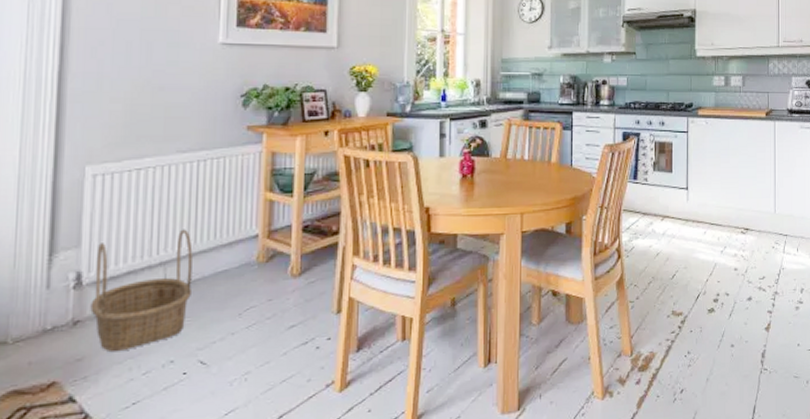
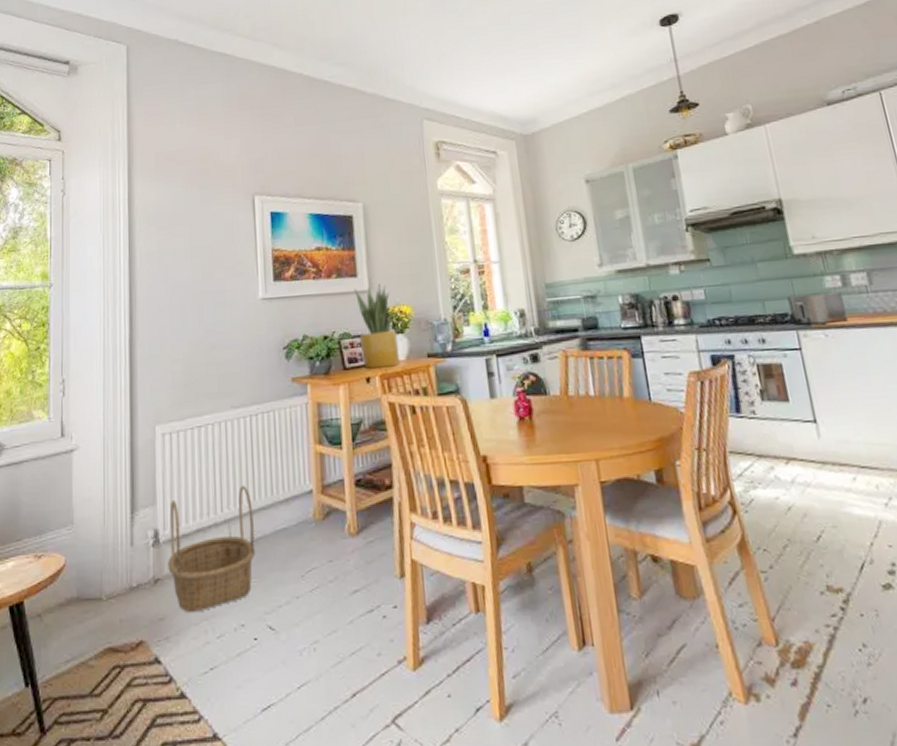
planter: none [321,42,362,124] -> present [354,284,399,370]
toaster: none [686,88,724,114] -> present [787,291,849,326]

